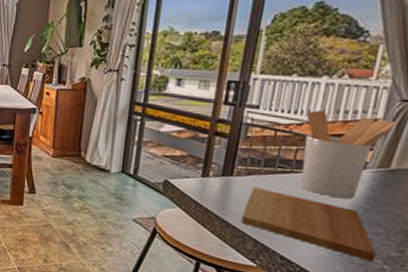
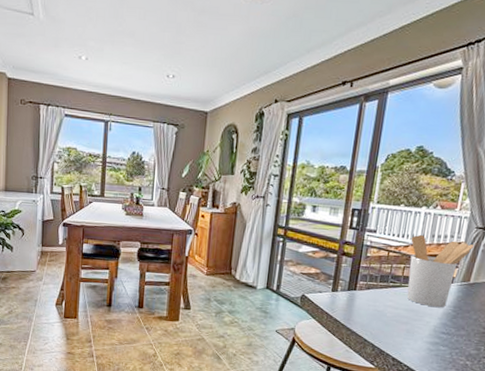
cutting board: present [242,187,376,261] -> none [363,299,461,358]

